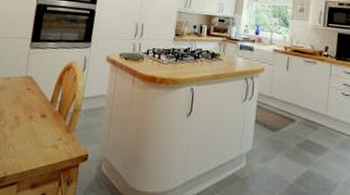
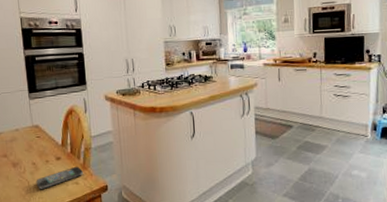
smartphone: none [13,127,66,149] -> present [36,166,83,190]

